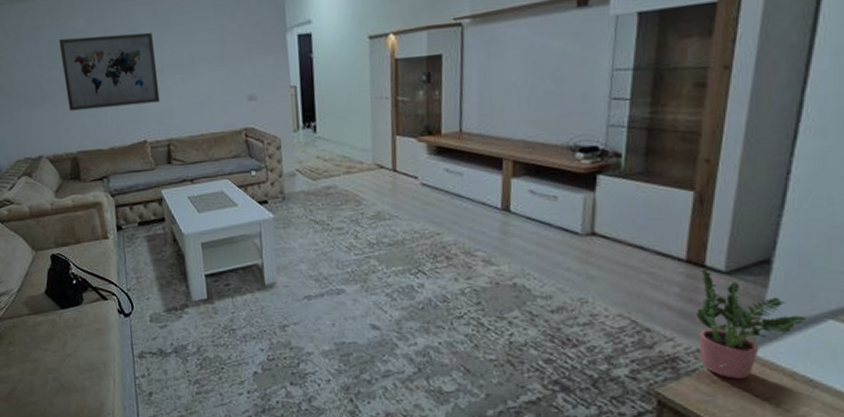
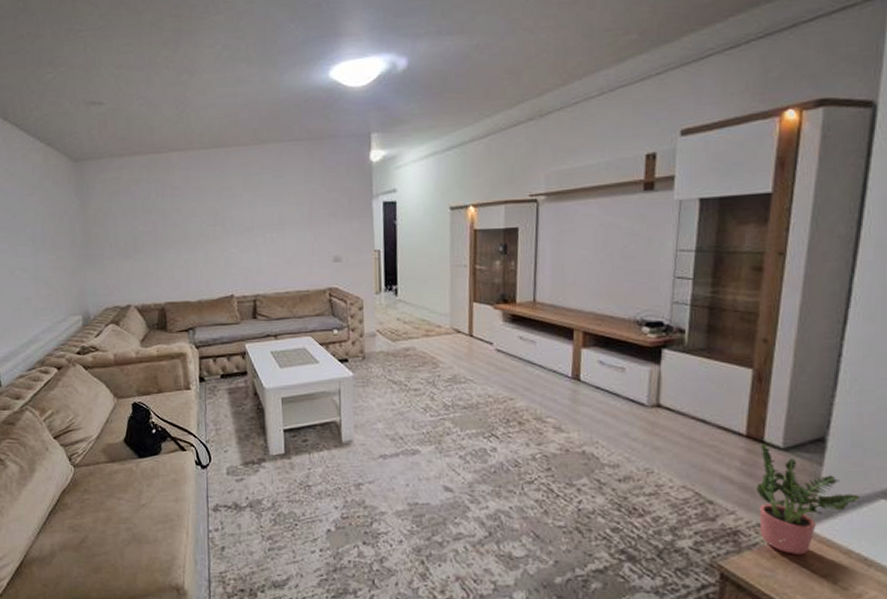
wall art: present [58,32,160,111] -> none [154,192,249,263]

